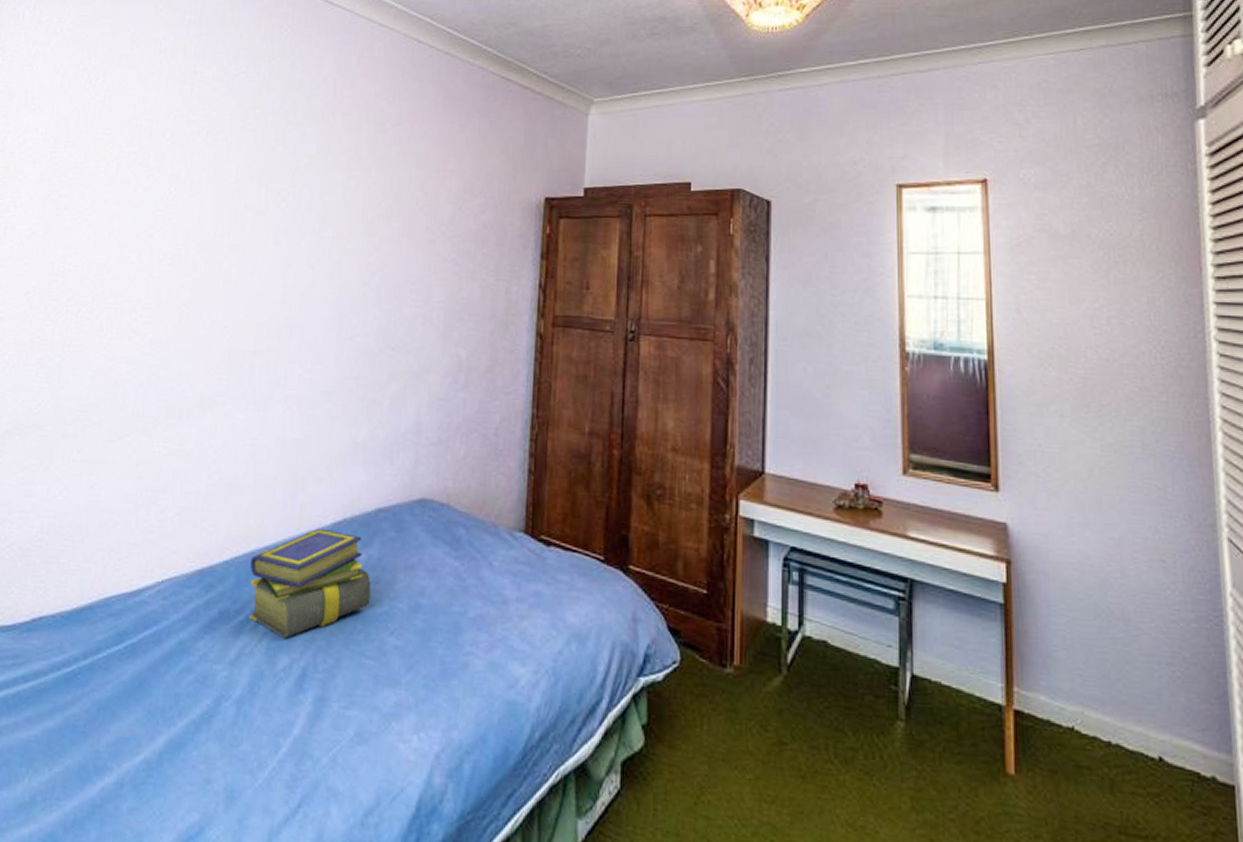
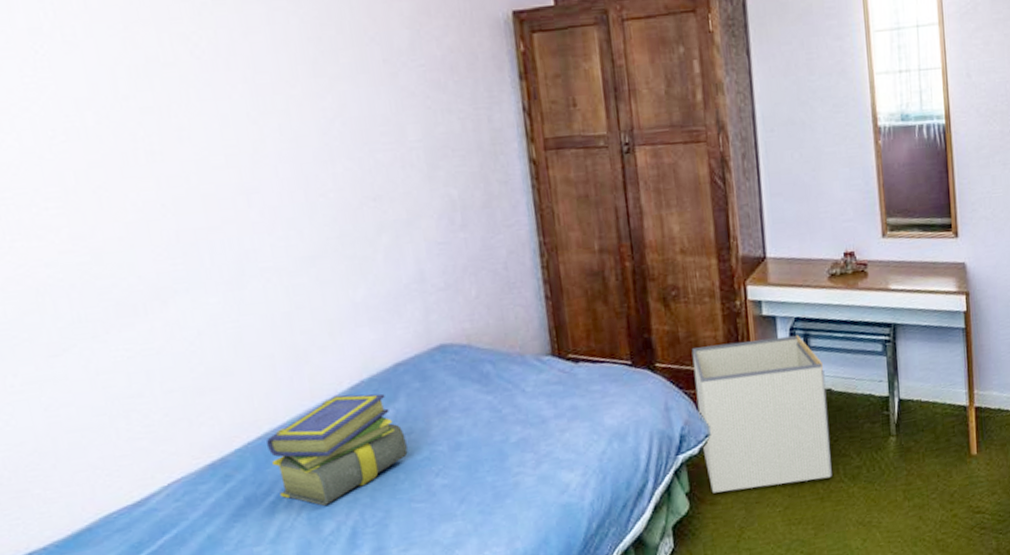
storage bin: none [667,557,821,753] -> present [691,334,832,494]

